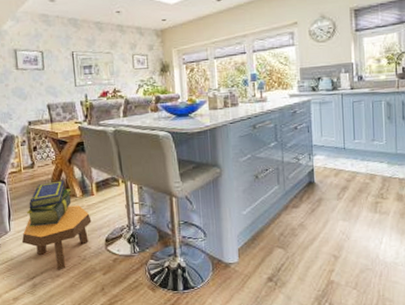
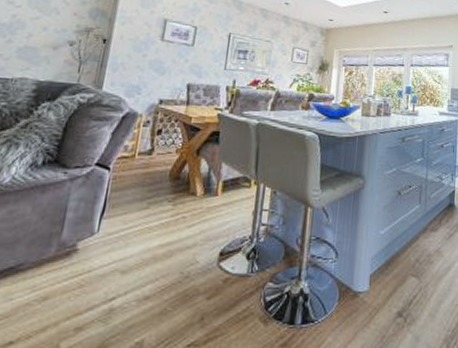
footstool: present [21,205,92,270] -> none [109,206,208,290]
stack of books: present [27,180,72,228] -> none [125,173,192,230]

